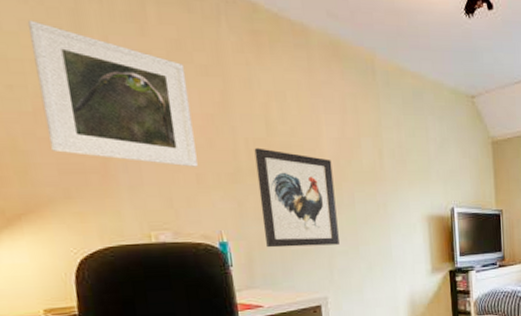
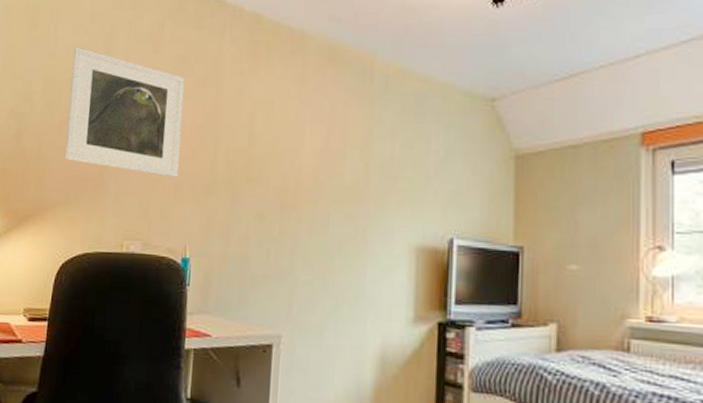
wall art: present [254,148,339,248] -> none [226,159,310,273]

